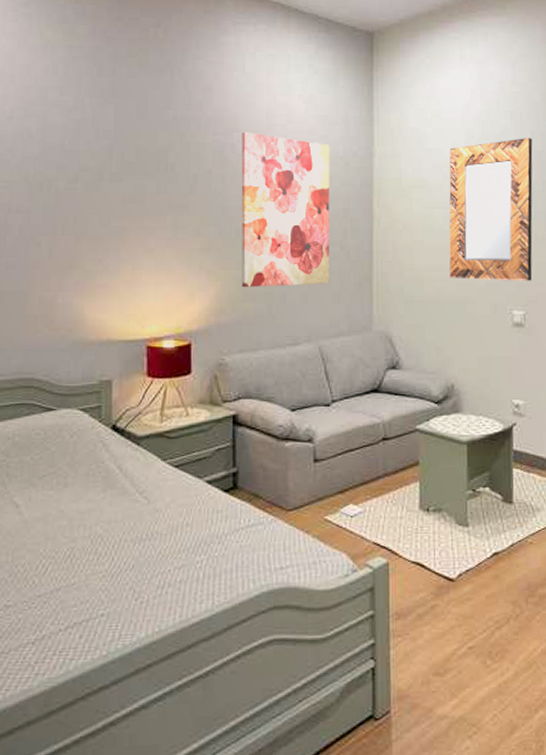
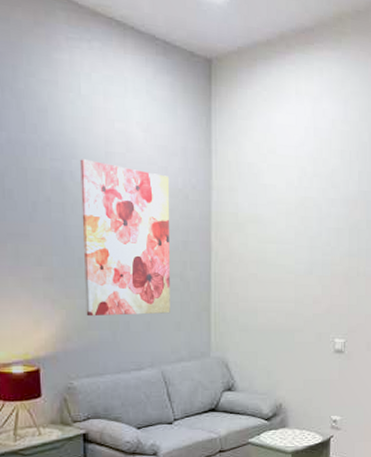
home mirror: present [449,137,533,281] -> none [281,176,359,313]

